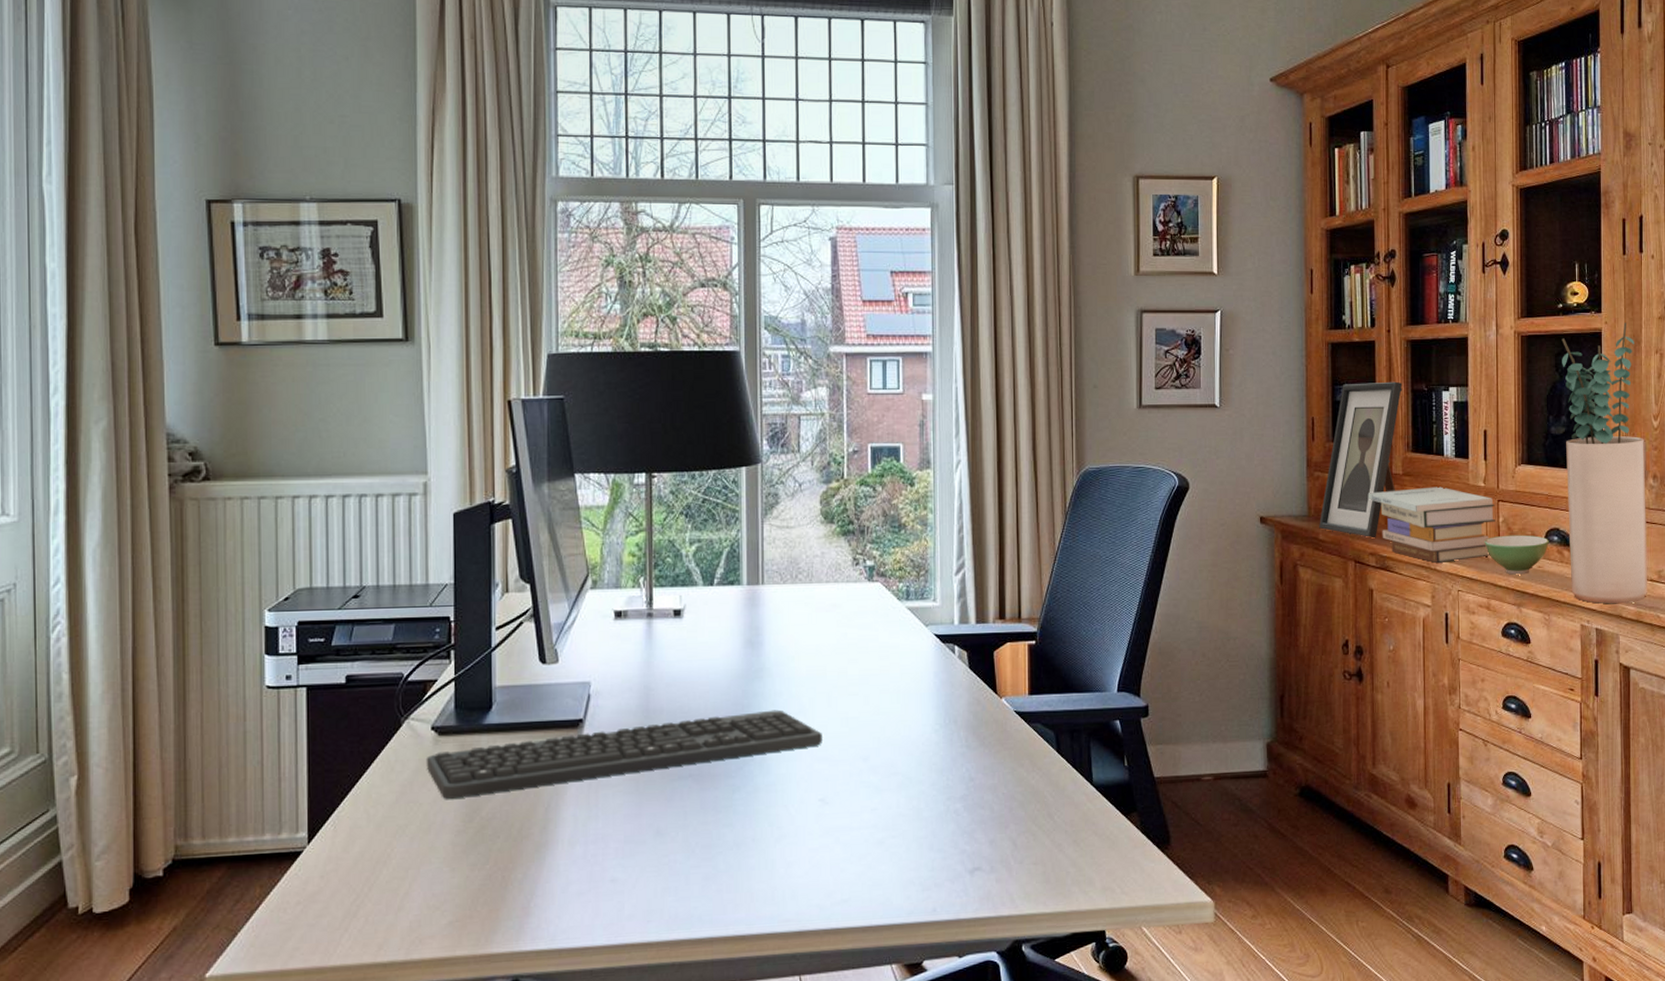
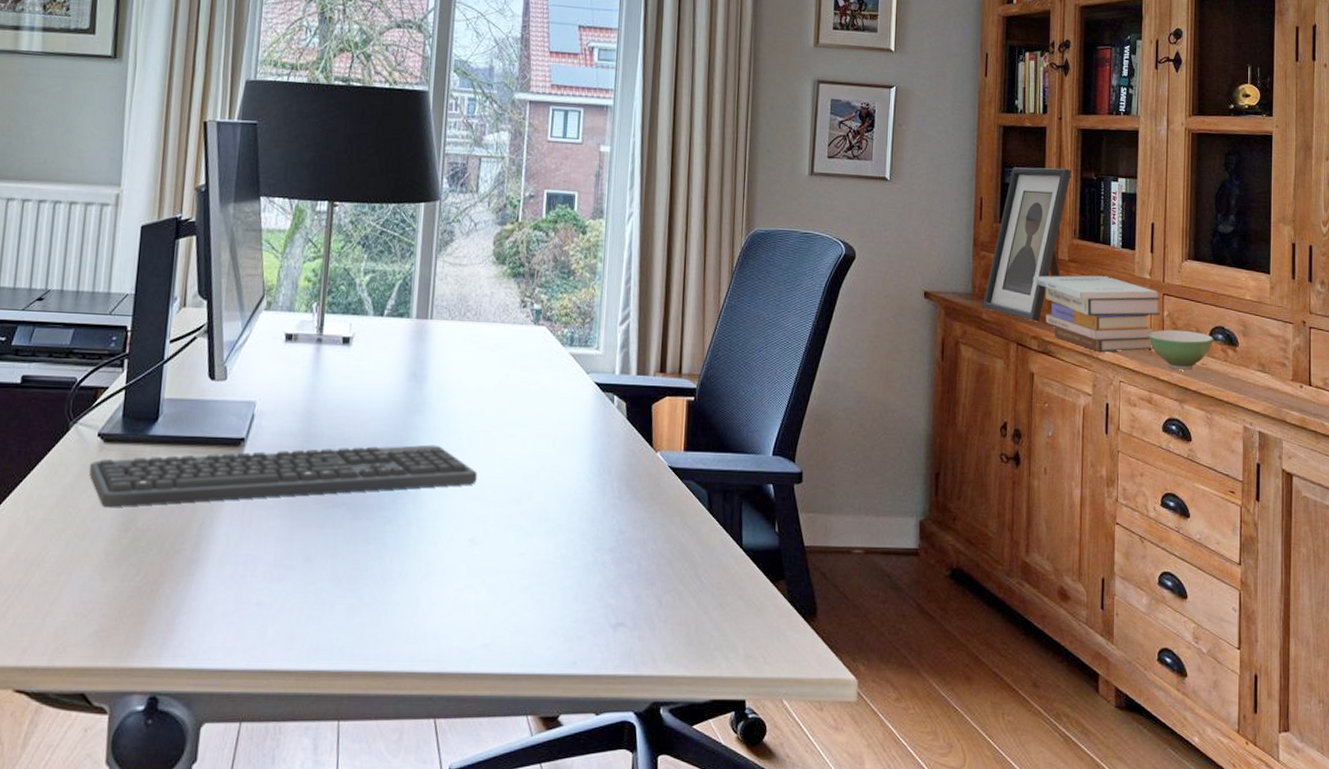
vase: present [1561,322,1647,604] -> none [1232,128,1314,409]

